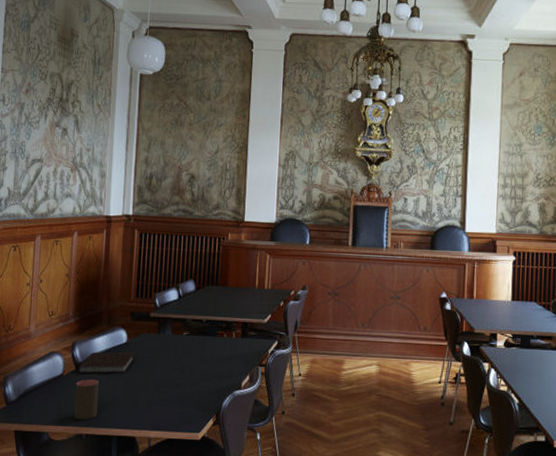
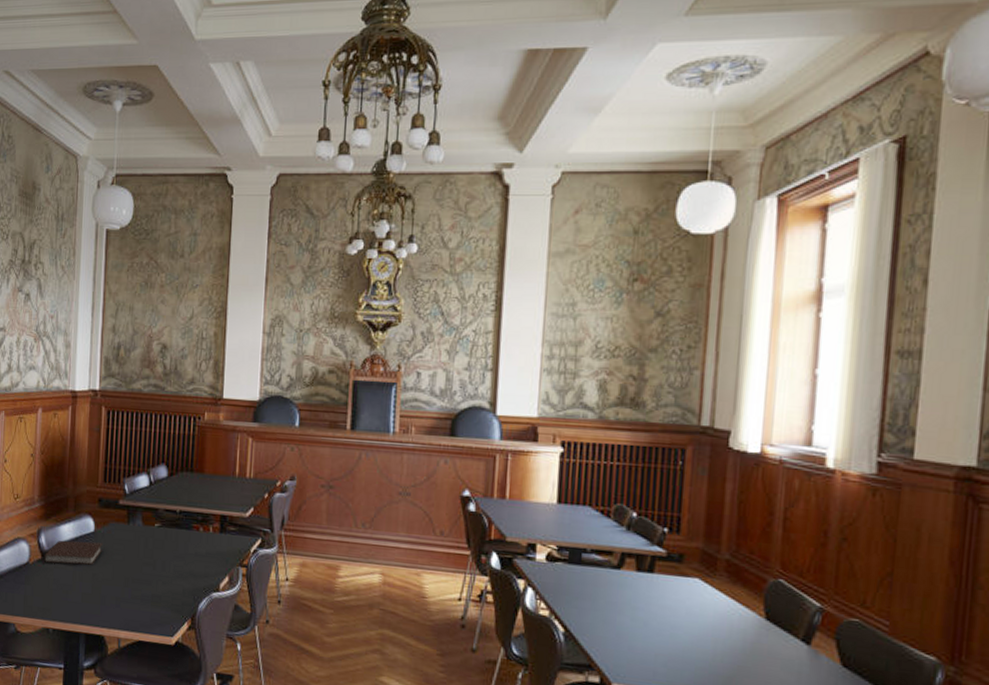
cup: present [73,379,99,420] -> none [40,569,66,614]

